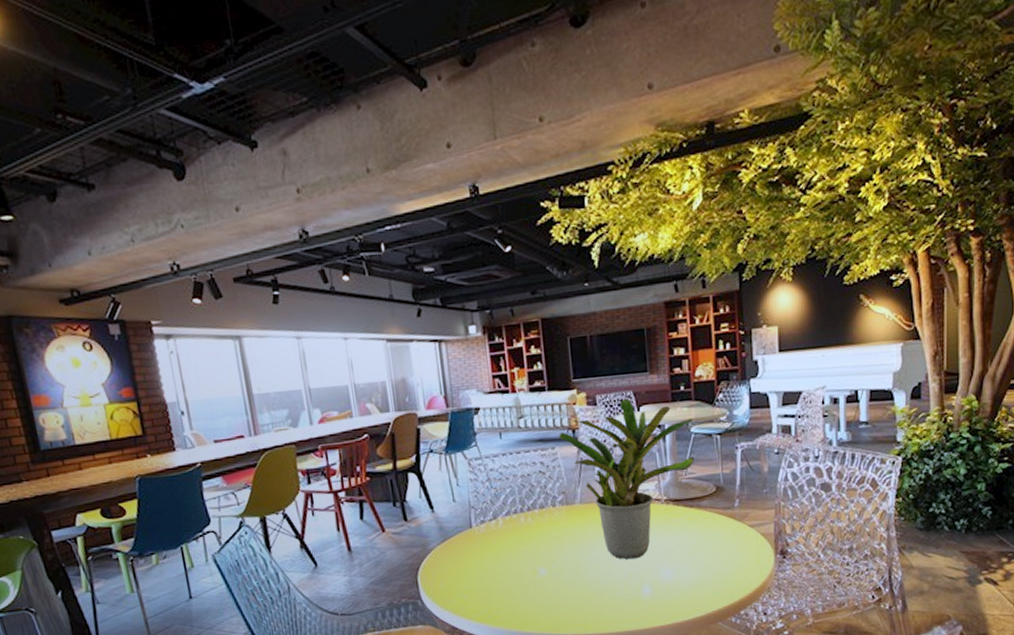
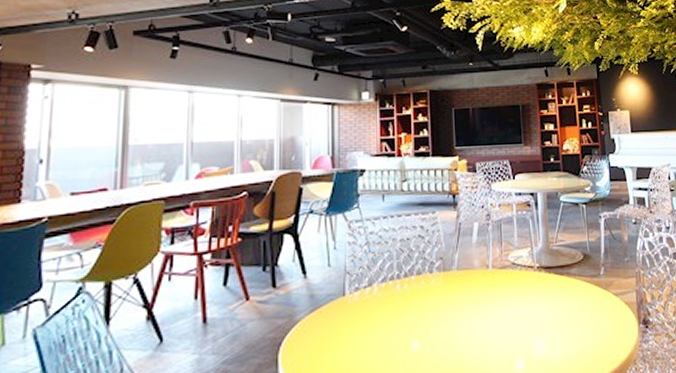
potted plant: present [558,398,695,559] -> none [439,166,565,331]

